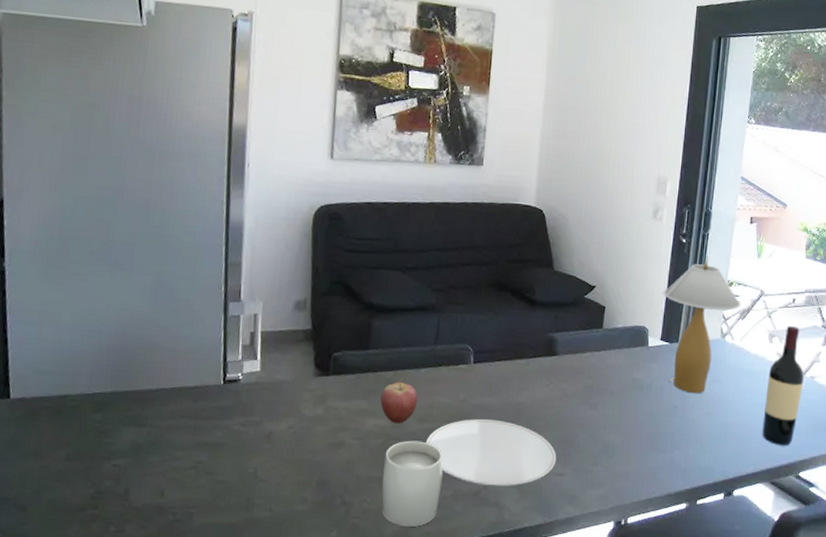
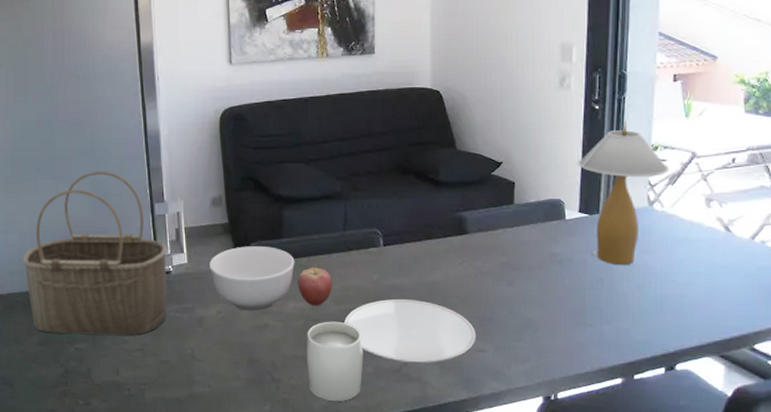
wicker basket: none [58,260,238,451] -> present [23,171,167,335]
bowl: none [285,356,380,428] -> present [210,246,295,312]
wine bottle: present [762,325,804,445] -> none [705,187,753,316]

